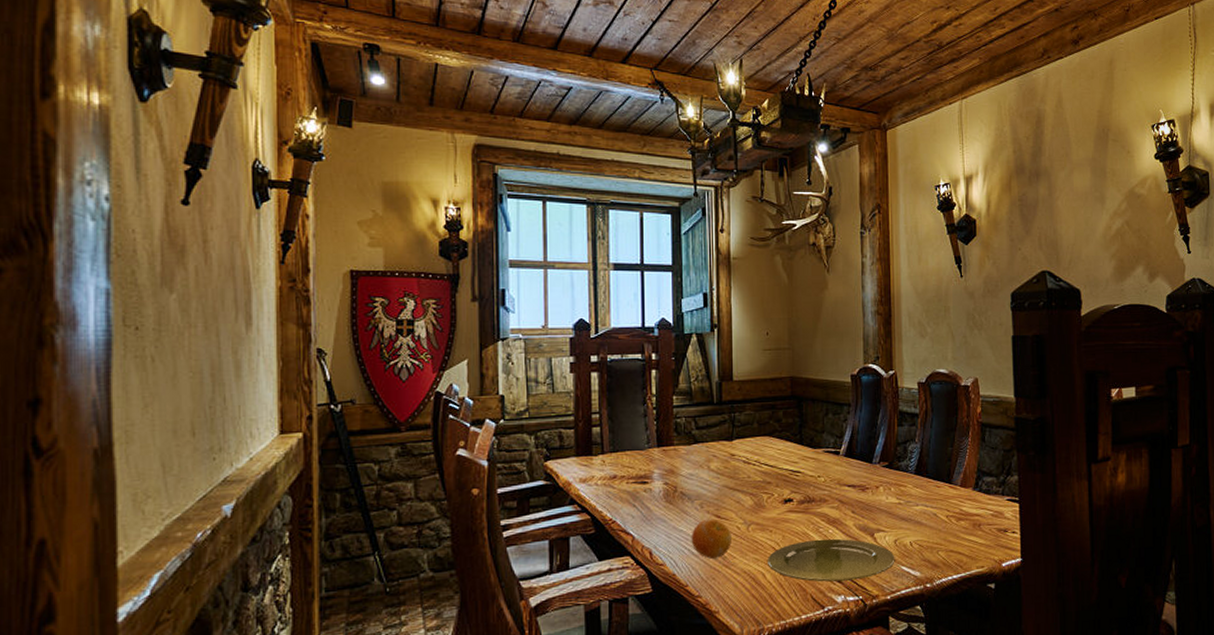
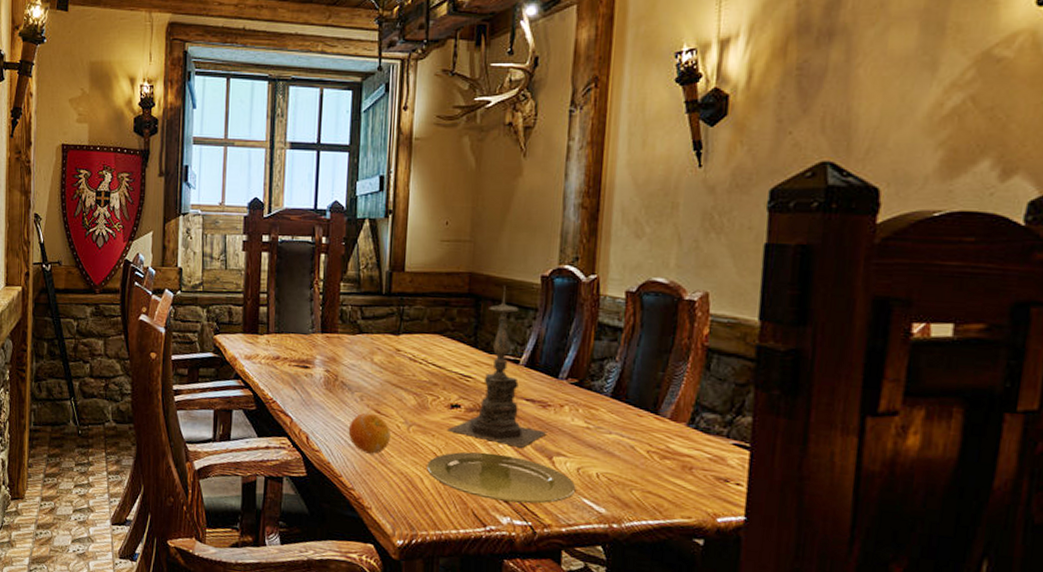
candle holder: none [783,386,868,530] -> present [447,286,547,448]

